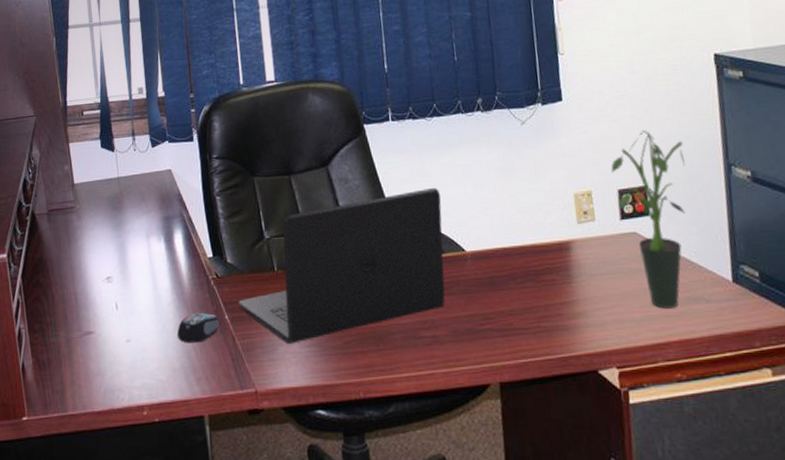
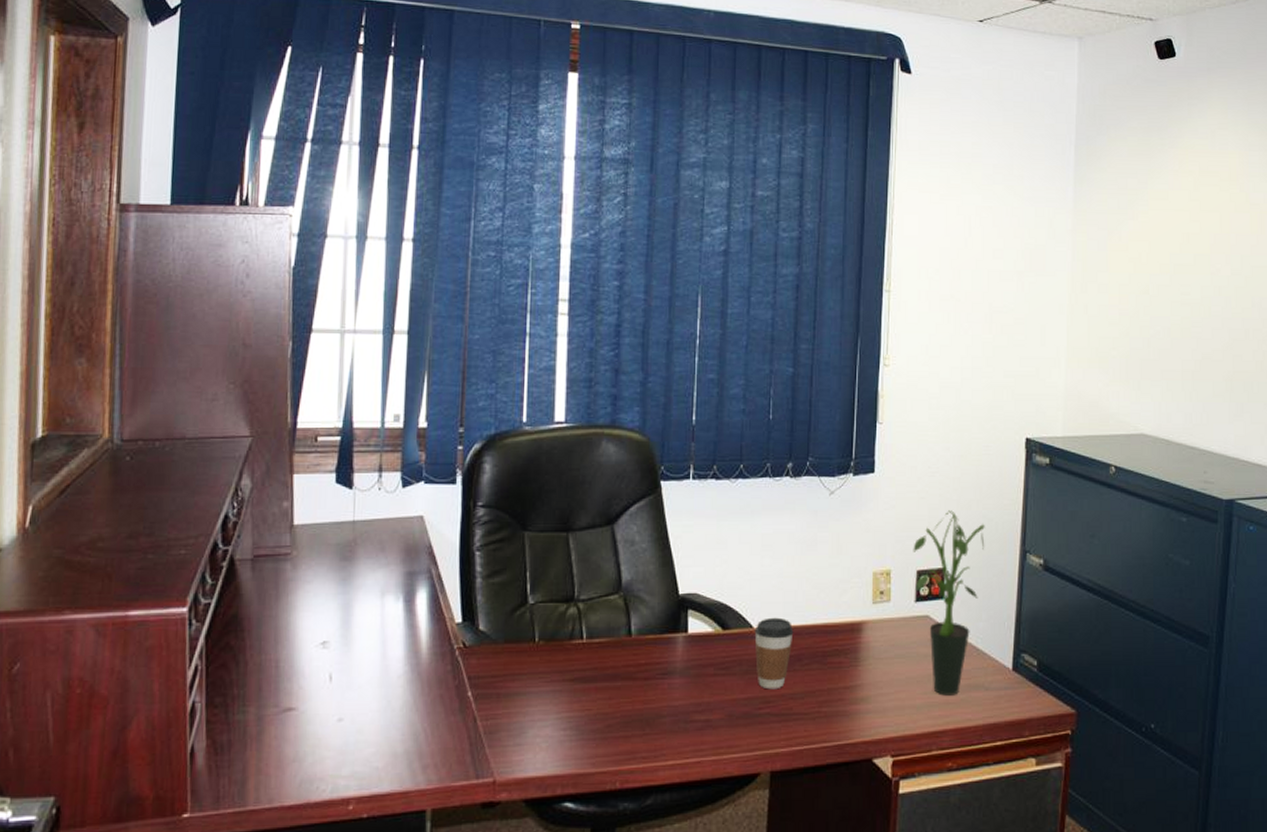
computer mouse: present [177,311,219,343] -> none [405,686,459,724]
laptop: present [238,187,445,344] -> none [486,556,735,726]
coffee cup: none [466,240,505,307] -> present [754,617,794,690]

